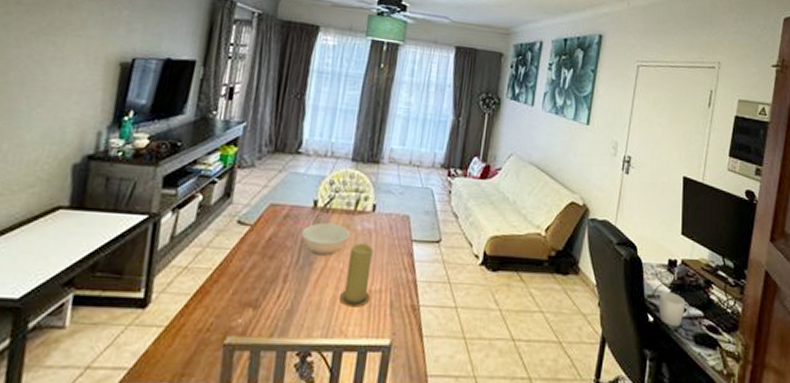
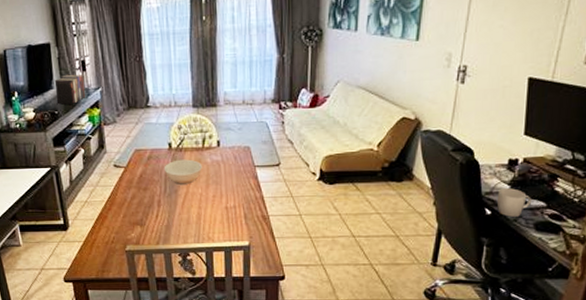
books: none [184,100,228,137] -> present [54,74,86,105]
candle: present [339,243,373,307] -> none [203,172,228,220]

